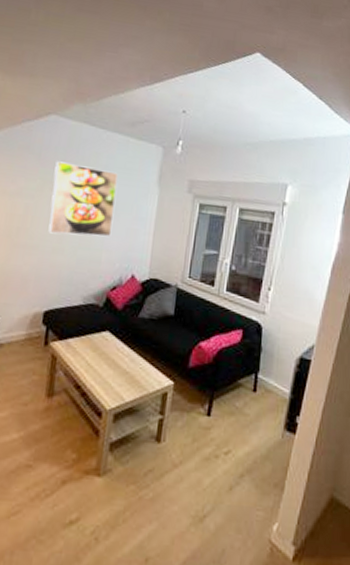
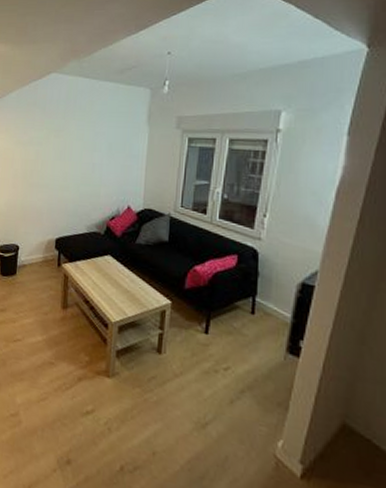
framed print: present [48,161,118,237] -> none [55,112,111,174]

